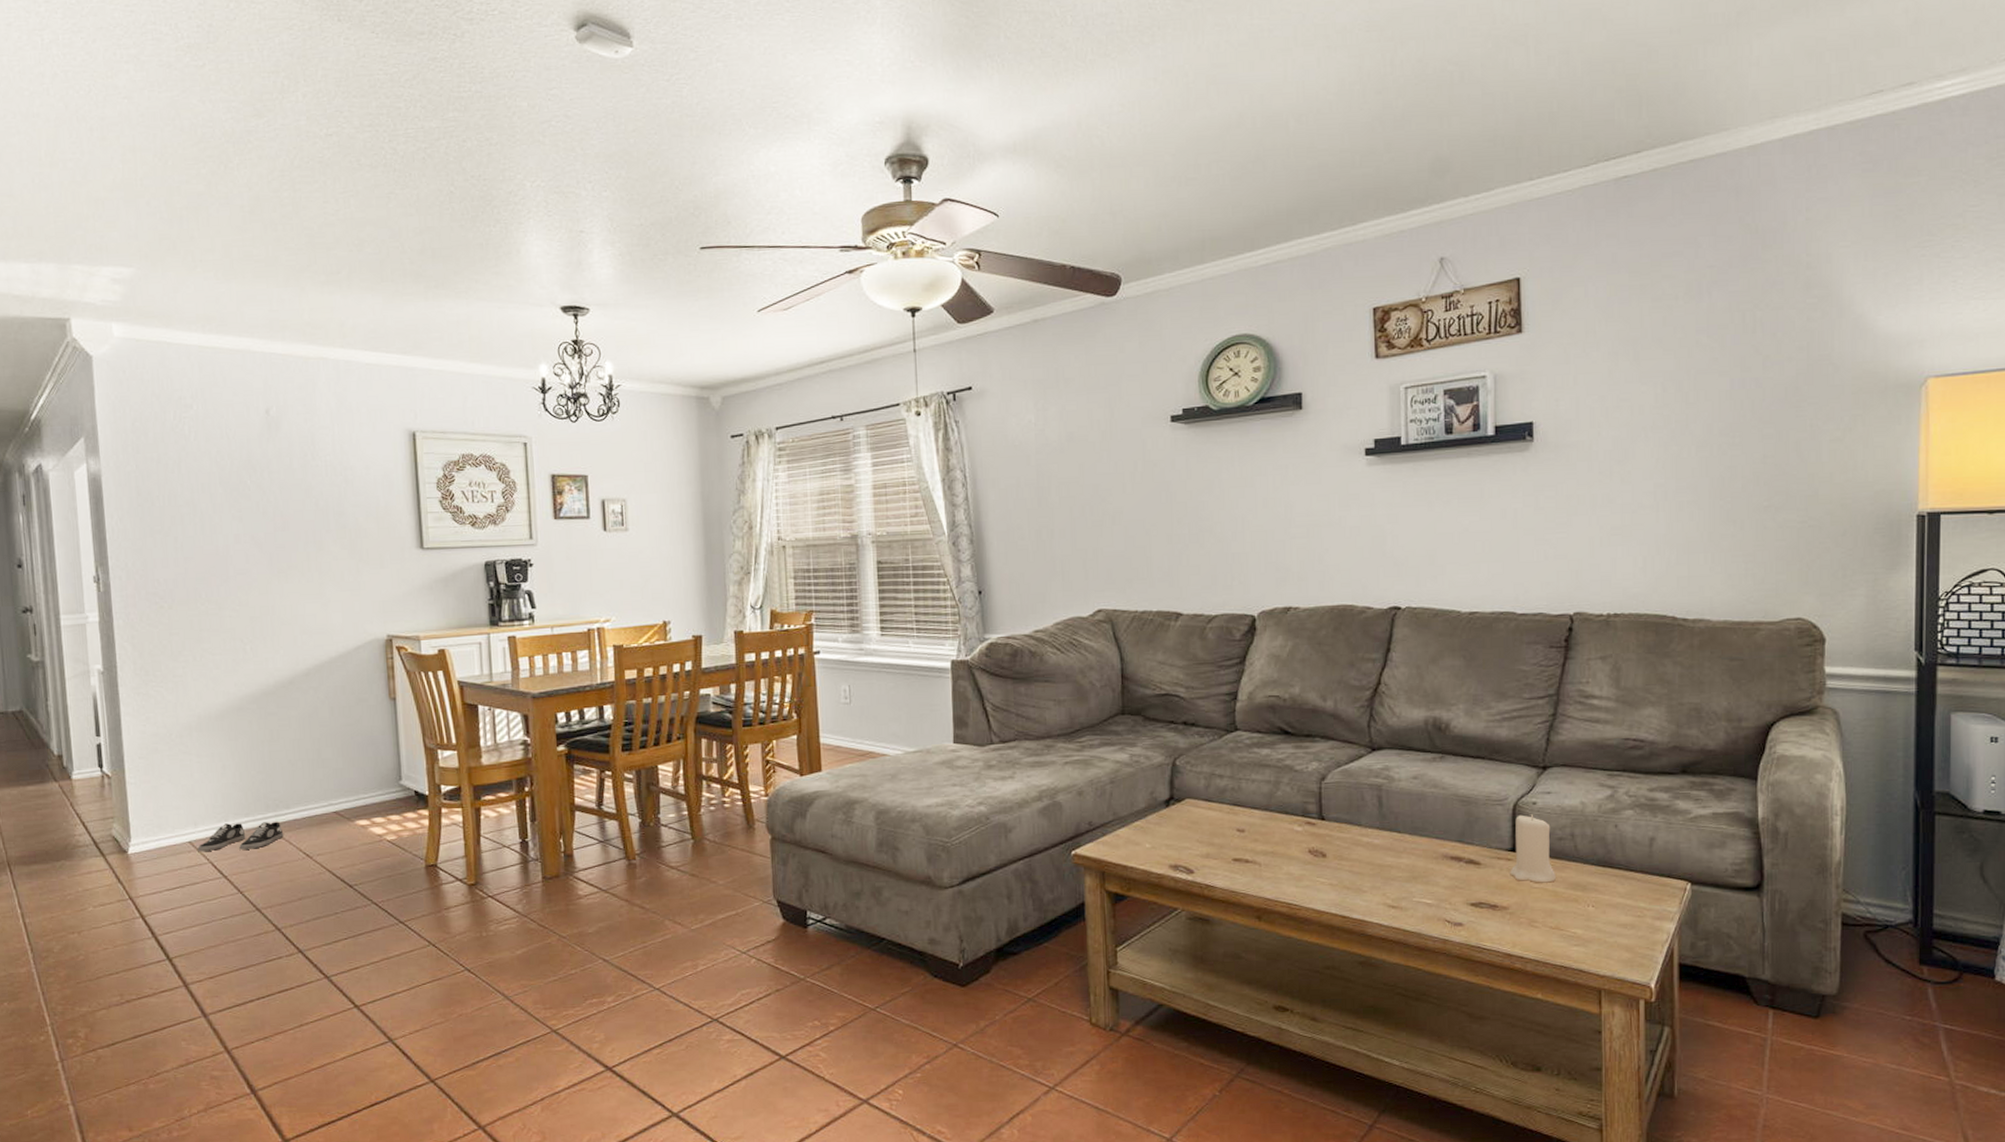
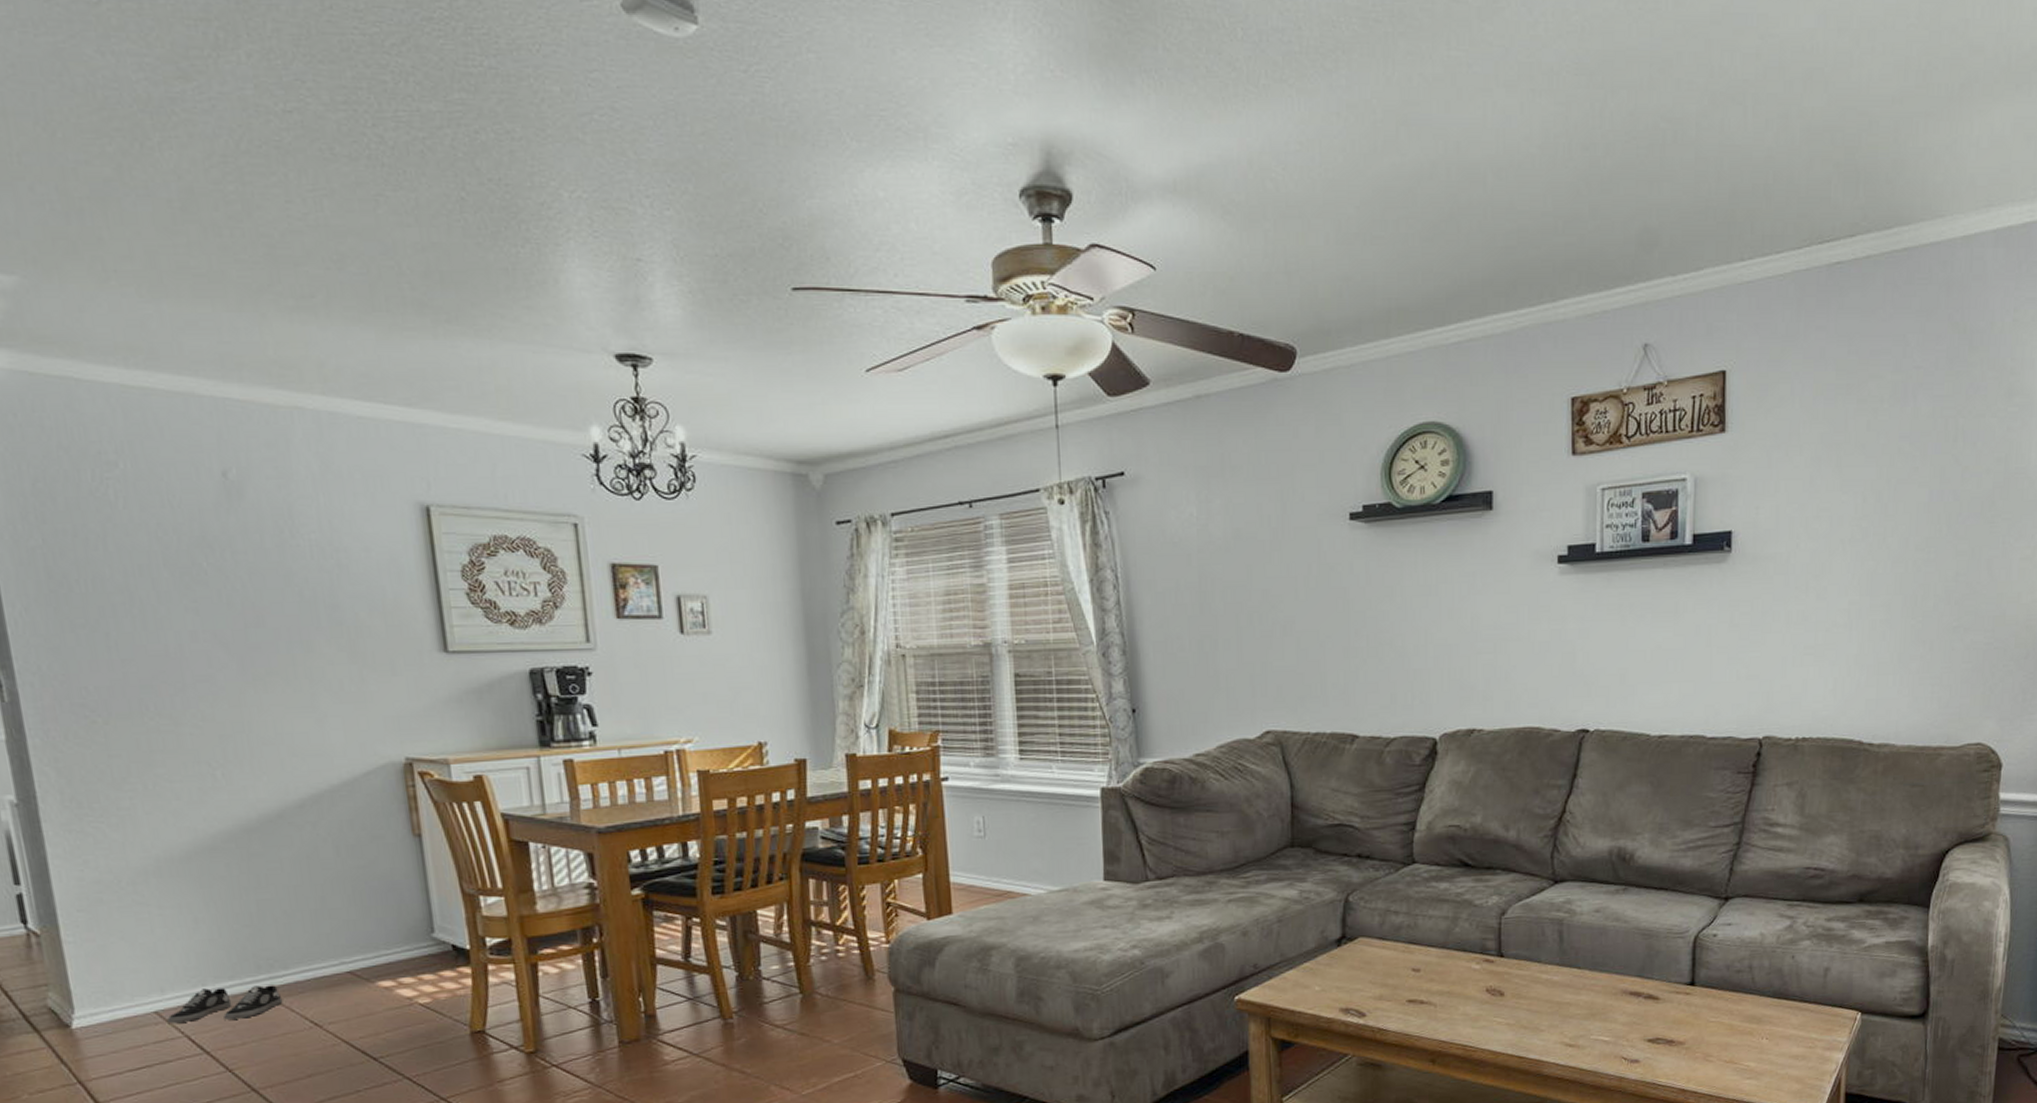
candle: present [1510,814,1556,883] -> none [1688,947,1732,1017]

